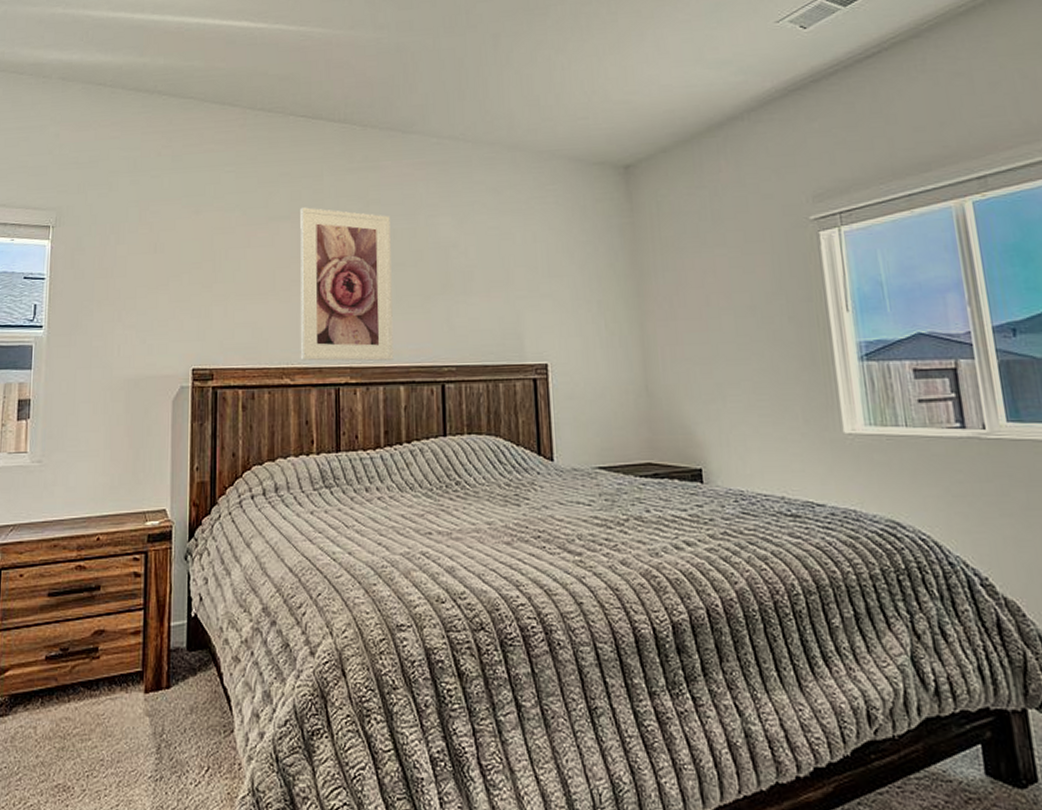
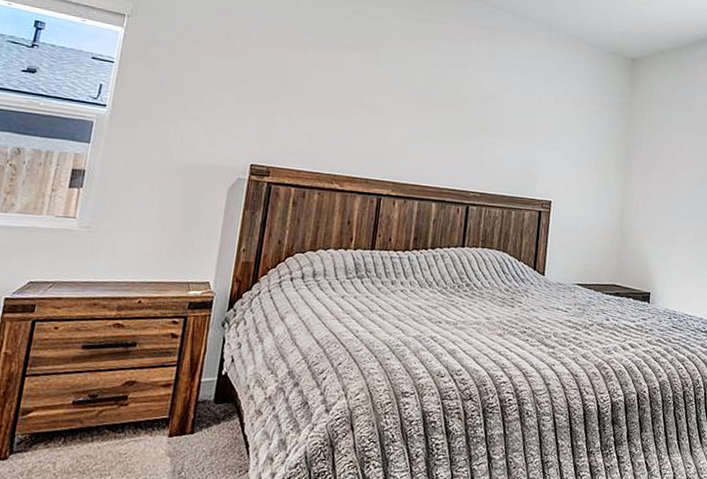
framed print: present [300,207,394,361] -> none [351,42,444,181]

